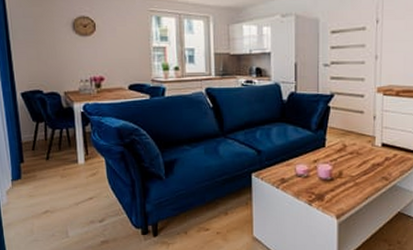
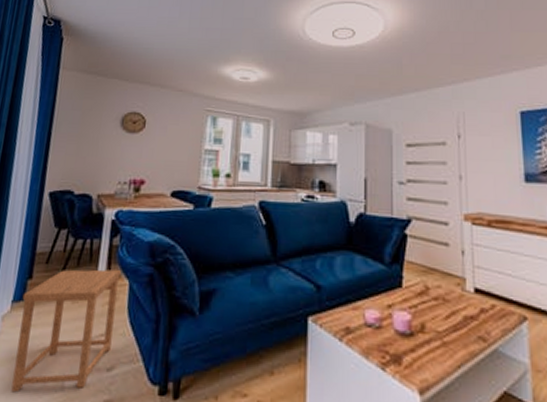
side table: none [19,151,99,242] -> present [11,269,121,393]

